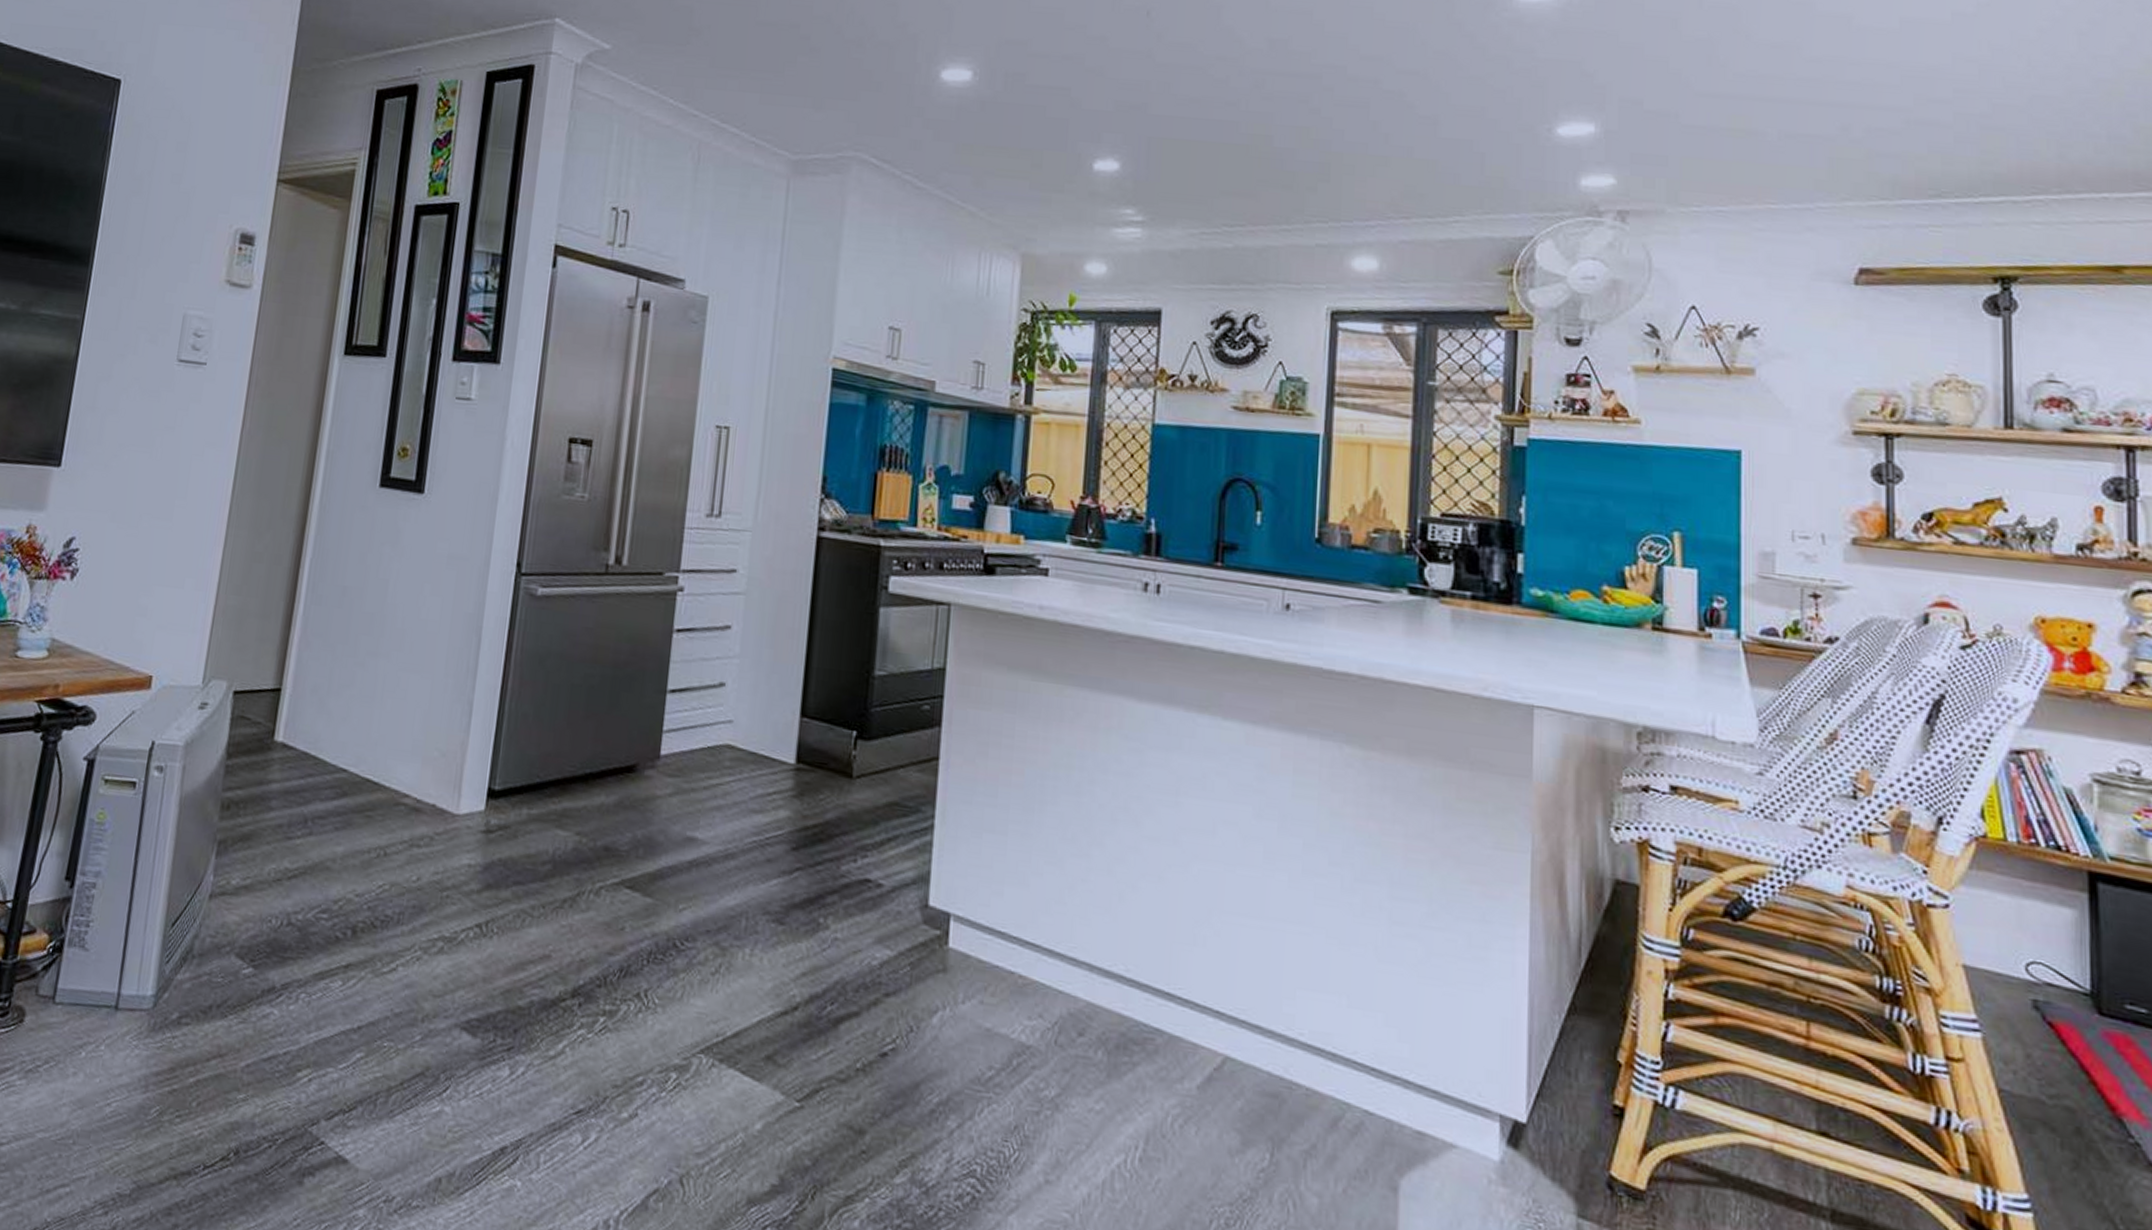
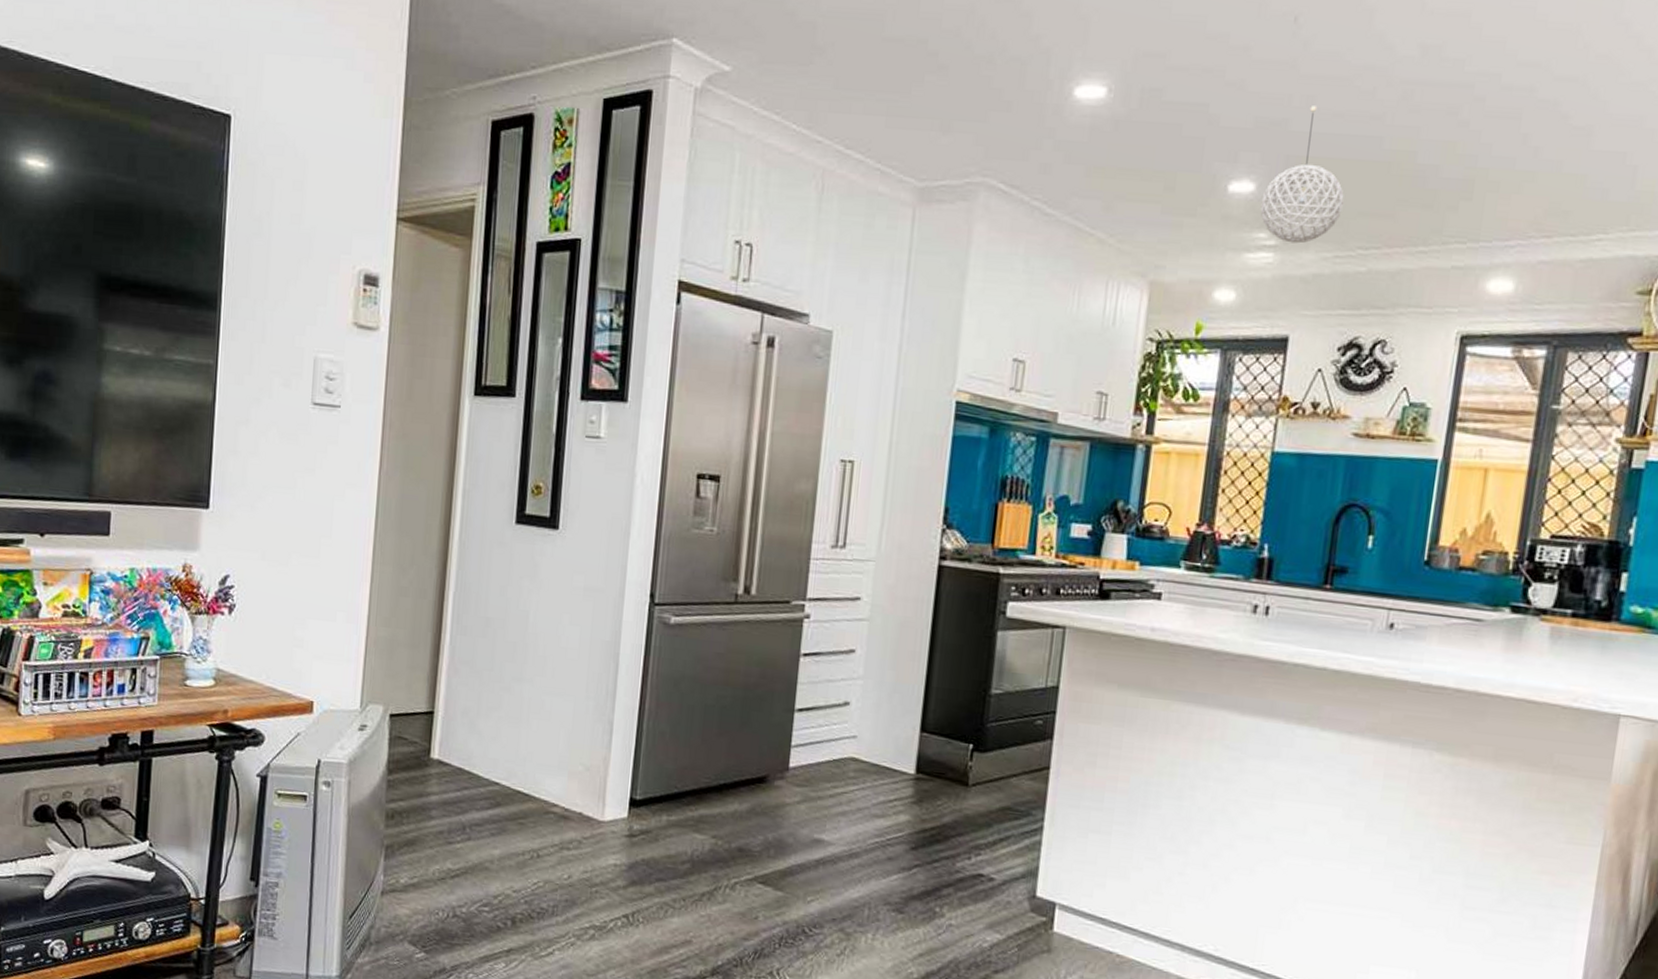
pendant light: none [1126,92,1206,220] -> present [1260,106,1344,244]

